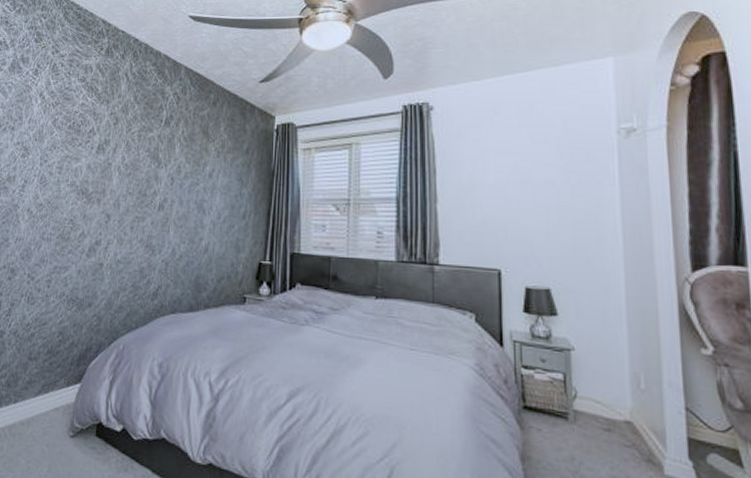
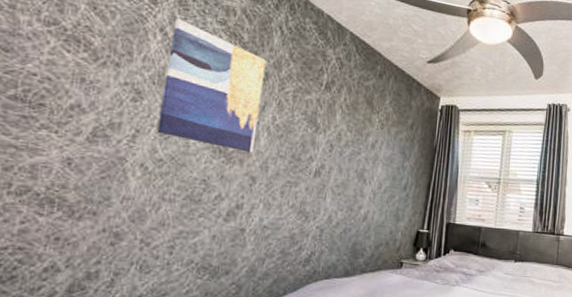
wall art: none [39,83,116,192] -> present [158,18,266,153]

